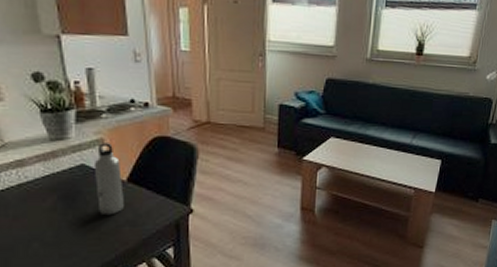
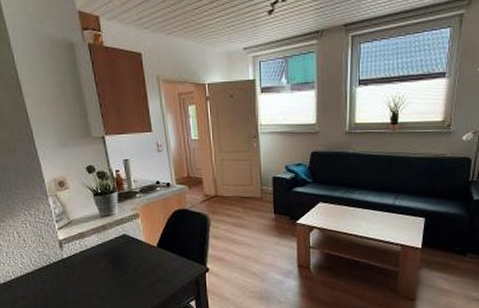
water bottle: present [93,143,124,216] -> none [132,217,156,275]

